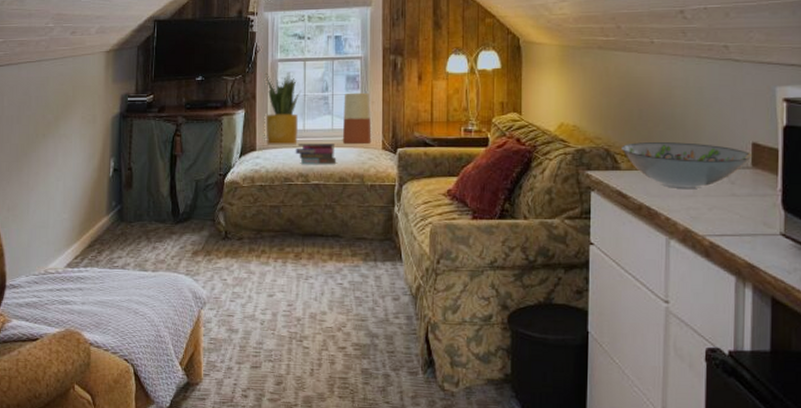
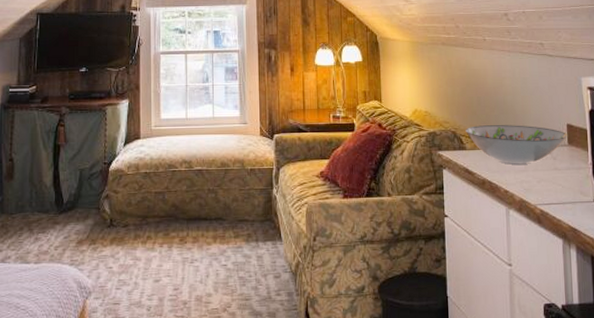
planter: present [264,72,300,145] -> none [147,64,182,133]
books: present [295,144,338,165] -> none [178,131,219,152]
vase: present [342,92,372,145] -> none [223,83,250,132]

